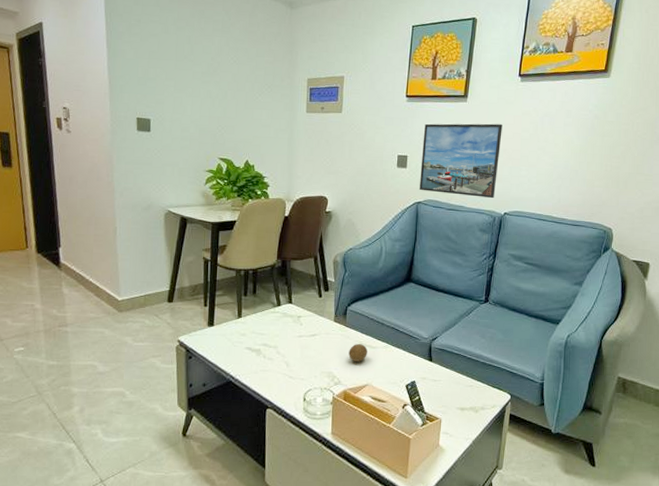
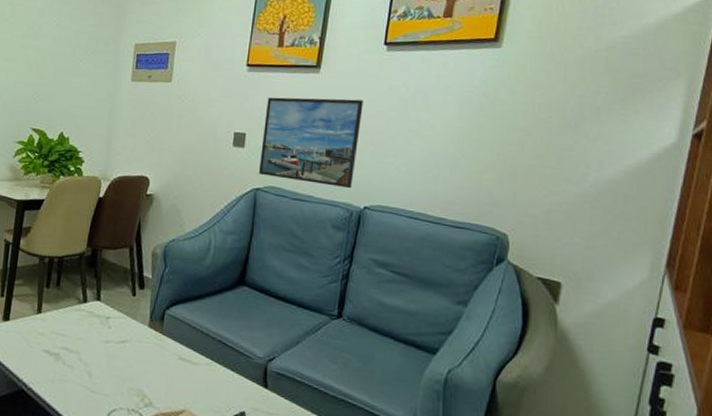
fruit: present [348,344,367,363] -> none [164,357,187,381]

